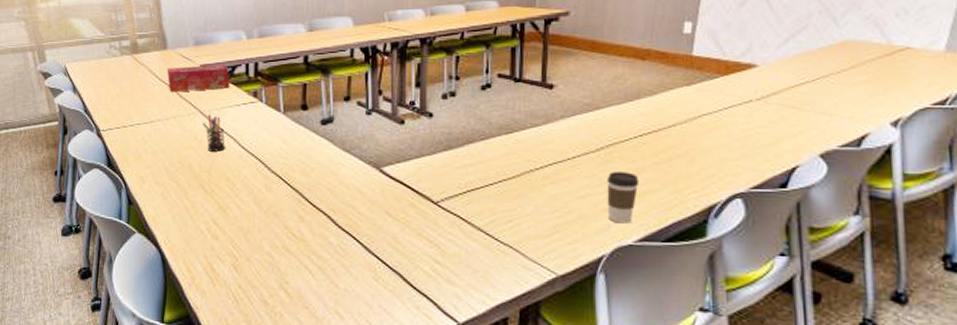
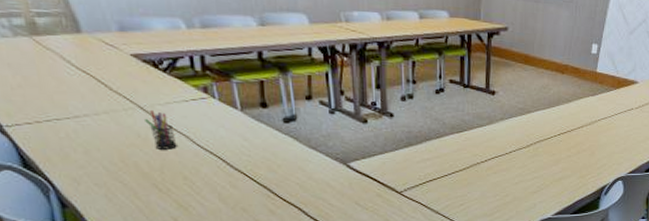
tissue box: present [166,65,230,93] -> none [85,55,173,85]
coffee cup: present [606,172,640,224] -> none [534,163,557,202]

